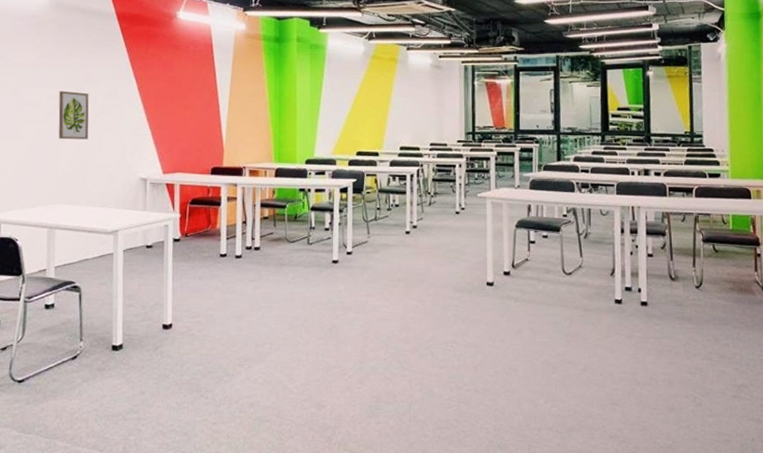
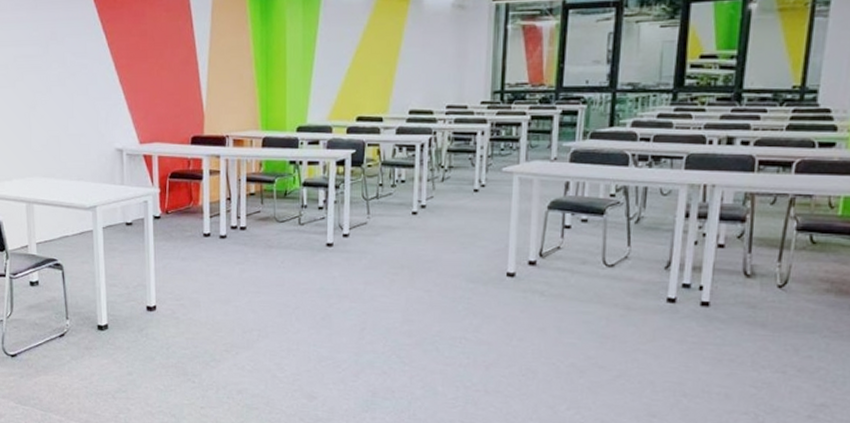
wall art: present [58,90,89,140] -> none [26,49,60,106]

